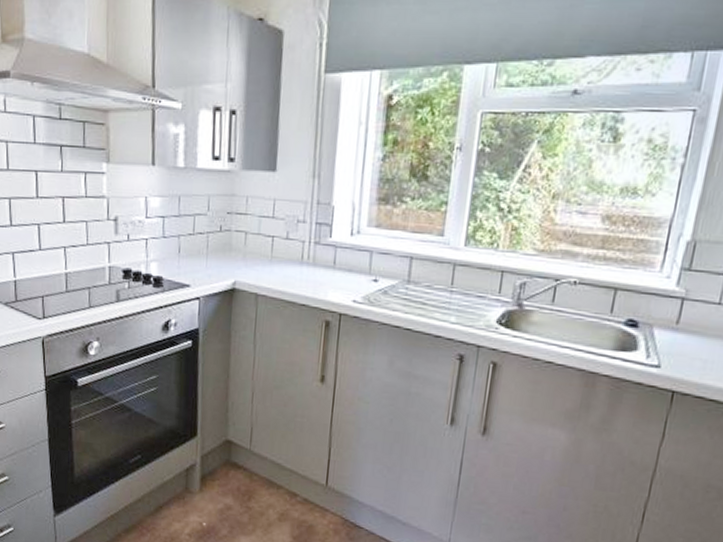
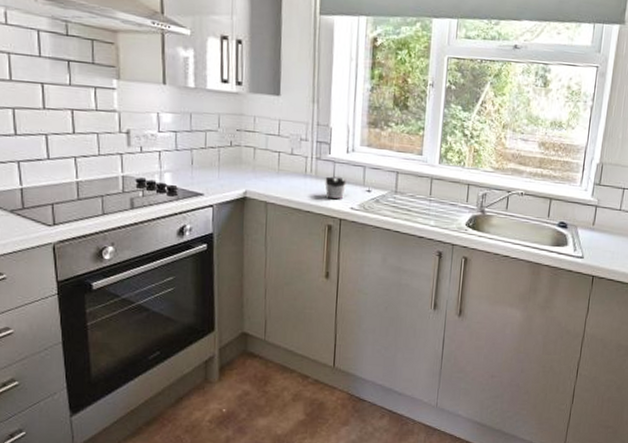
mug: none [323,263,349,290] -> present [324,176,346,199]

